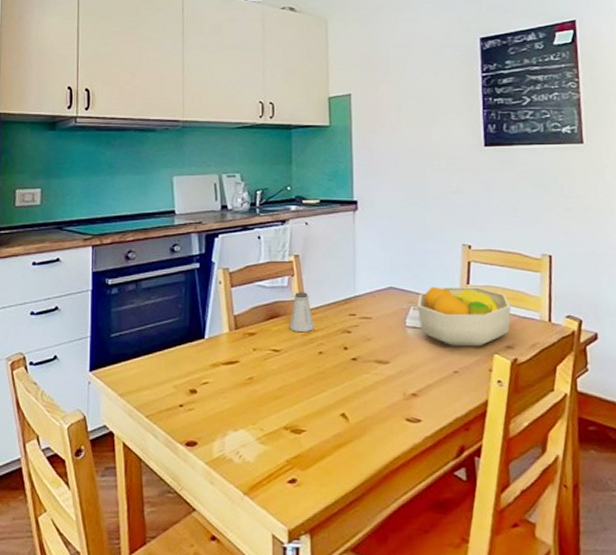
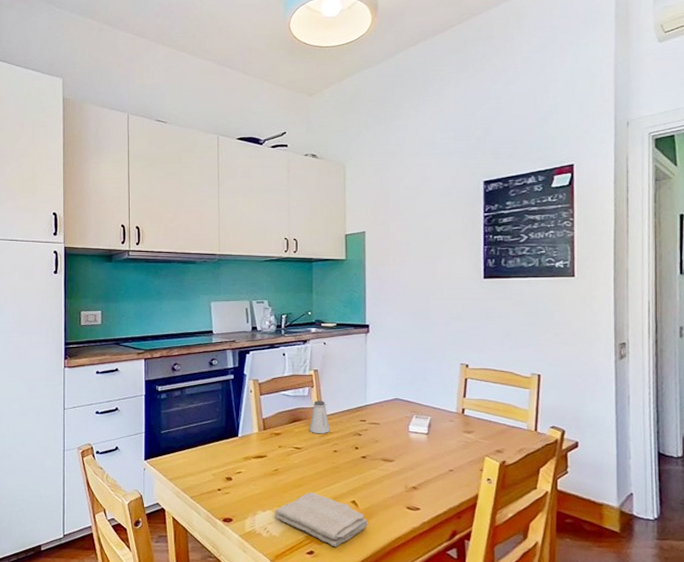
washcloth: none [249,405,362,473] -> present [275,493,369,547]
fruit bowl: present [417,286,511,347] -> none [419,399,502,450]

